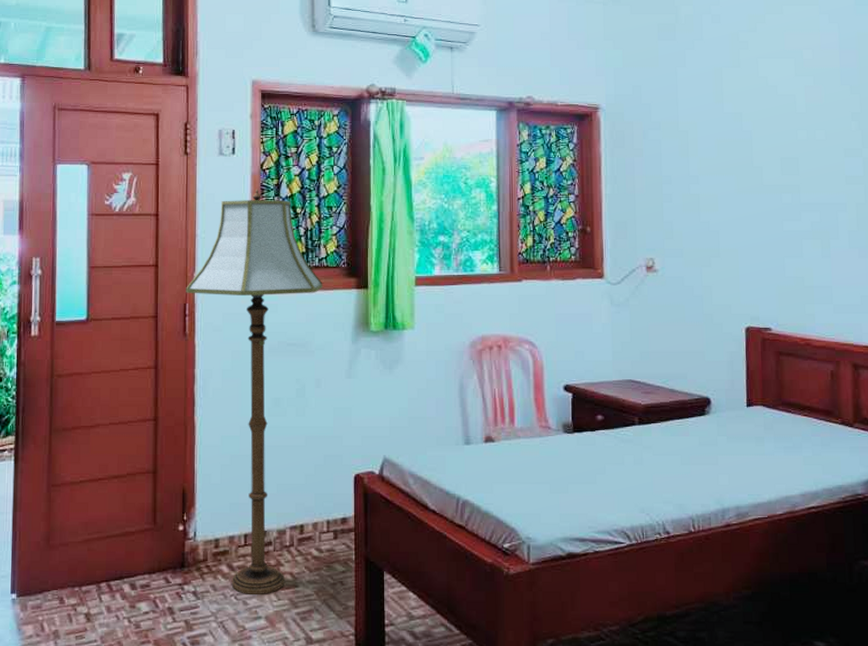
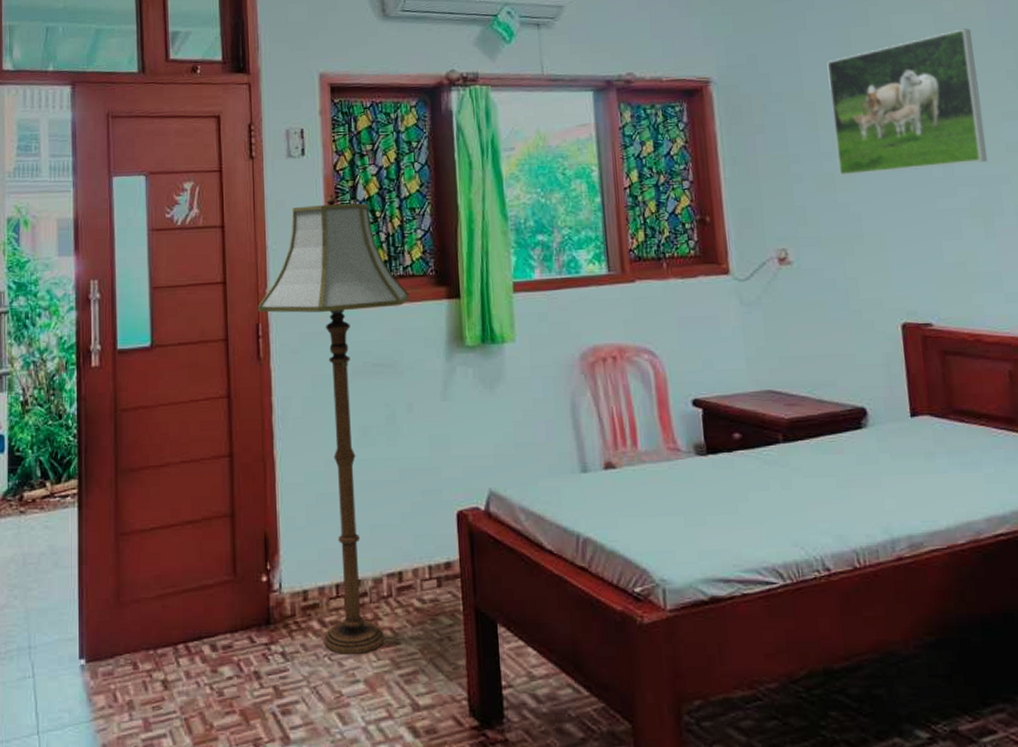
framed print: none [700,74,829,198] -> present [827,28,987,176]

